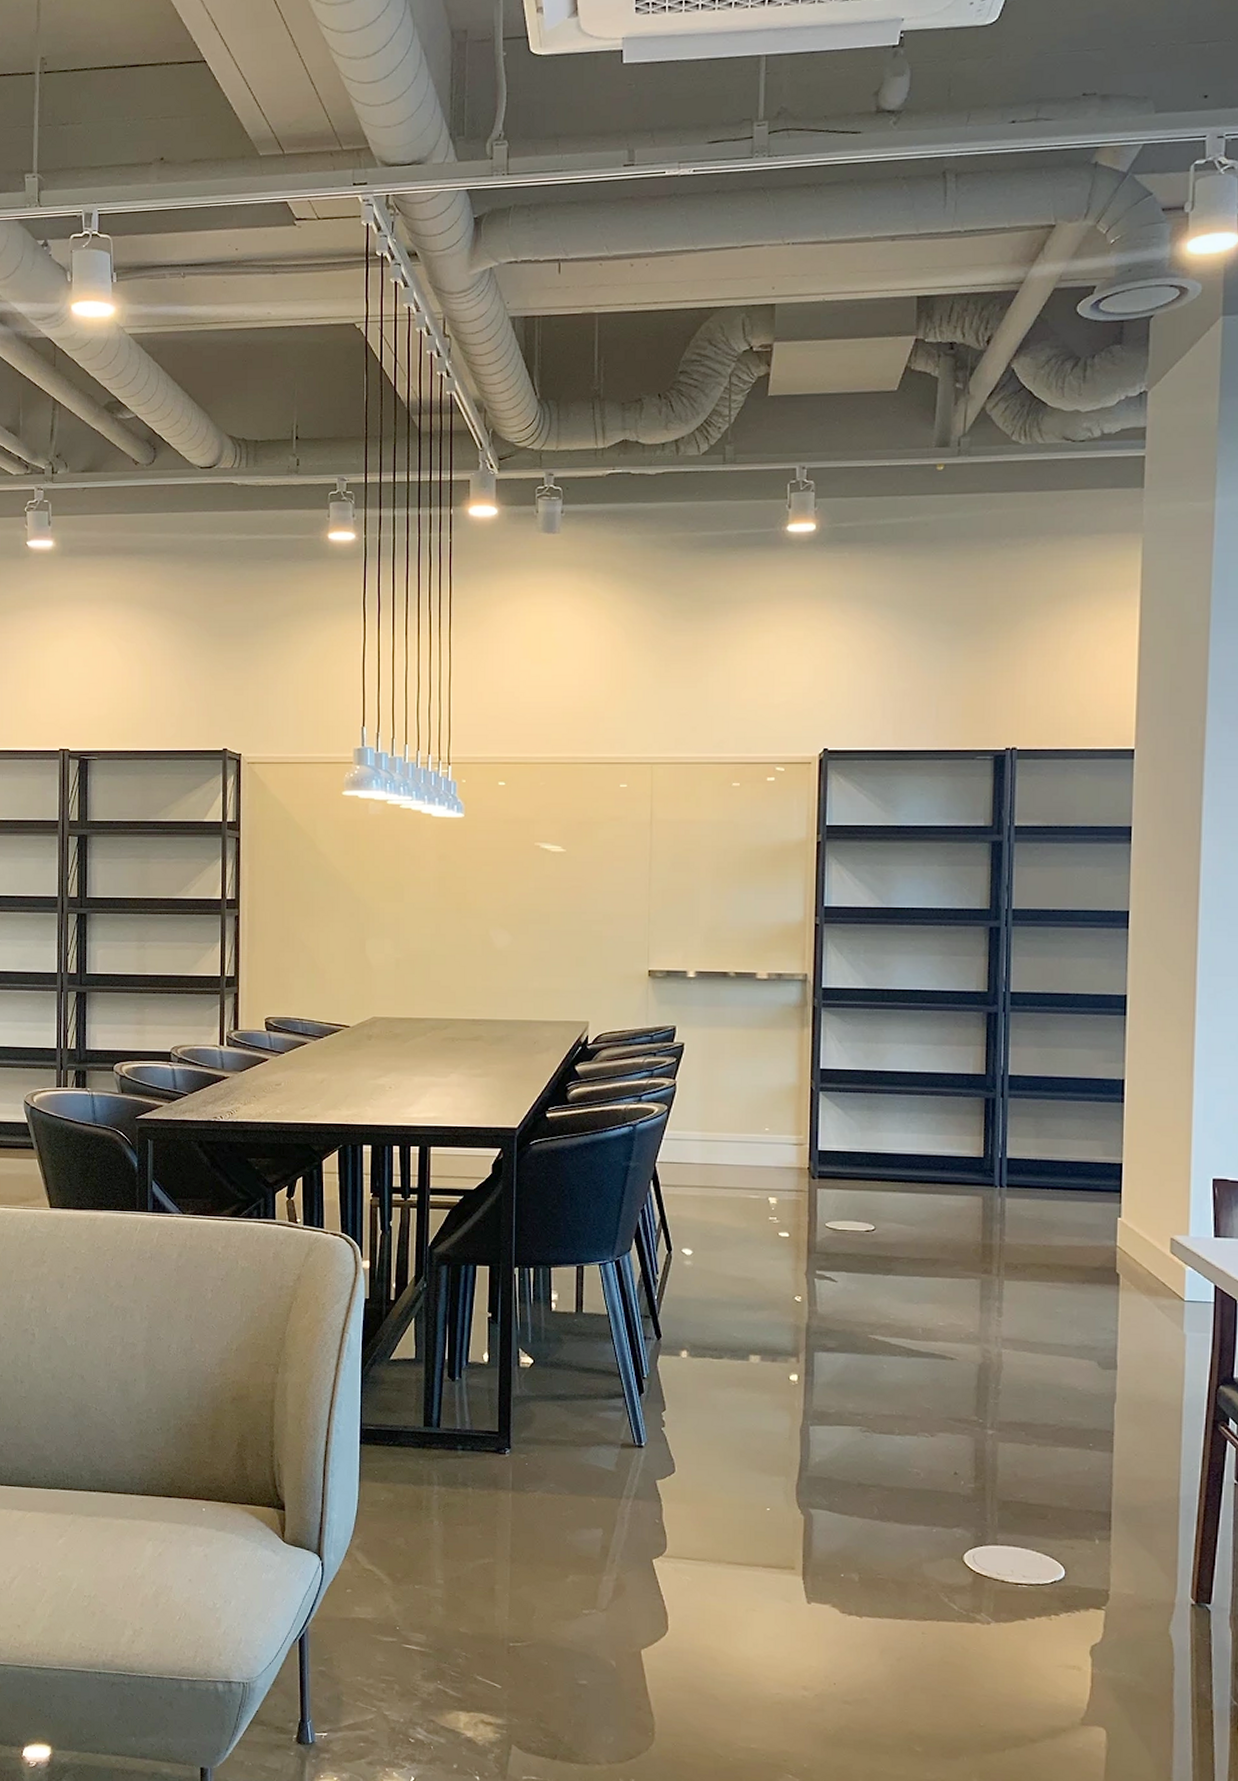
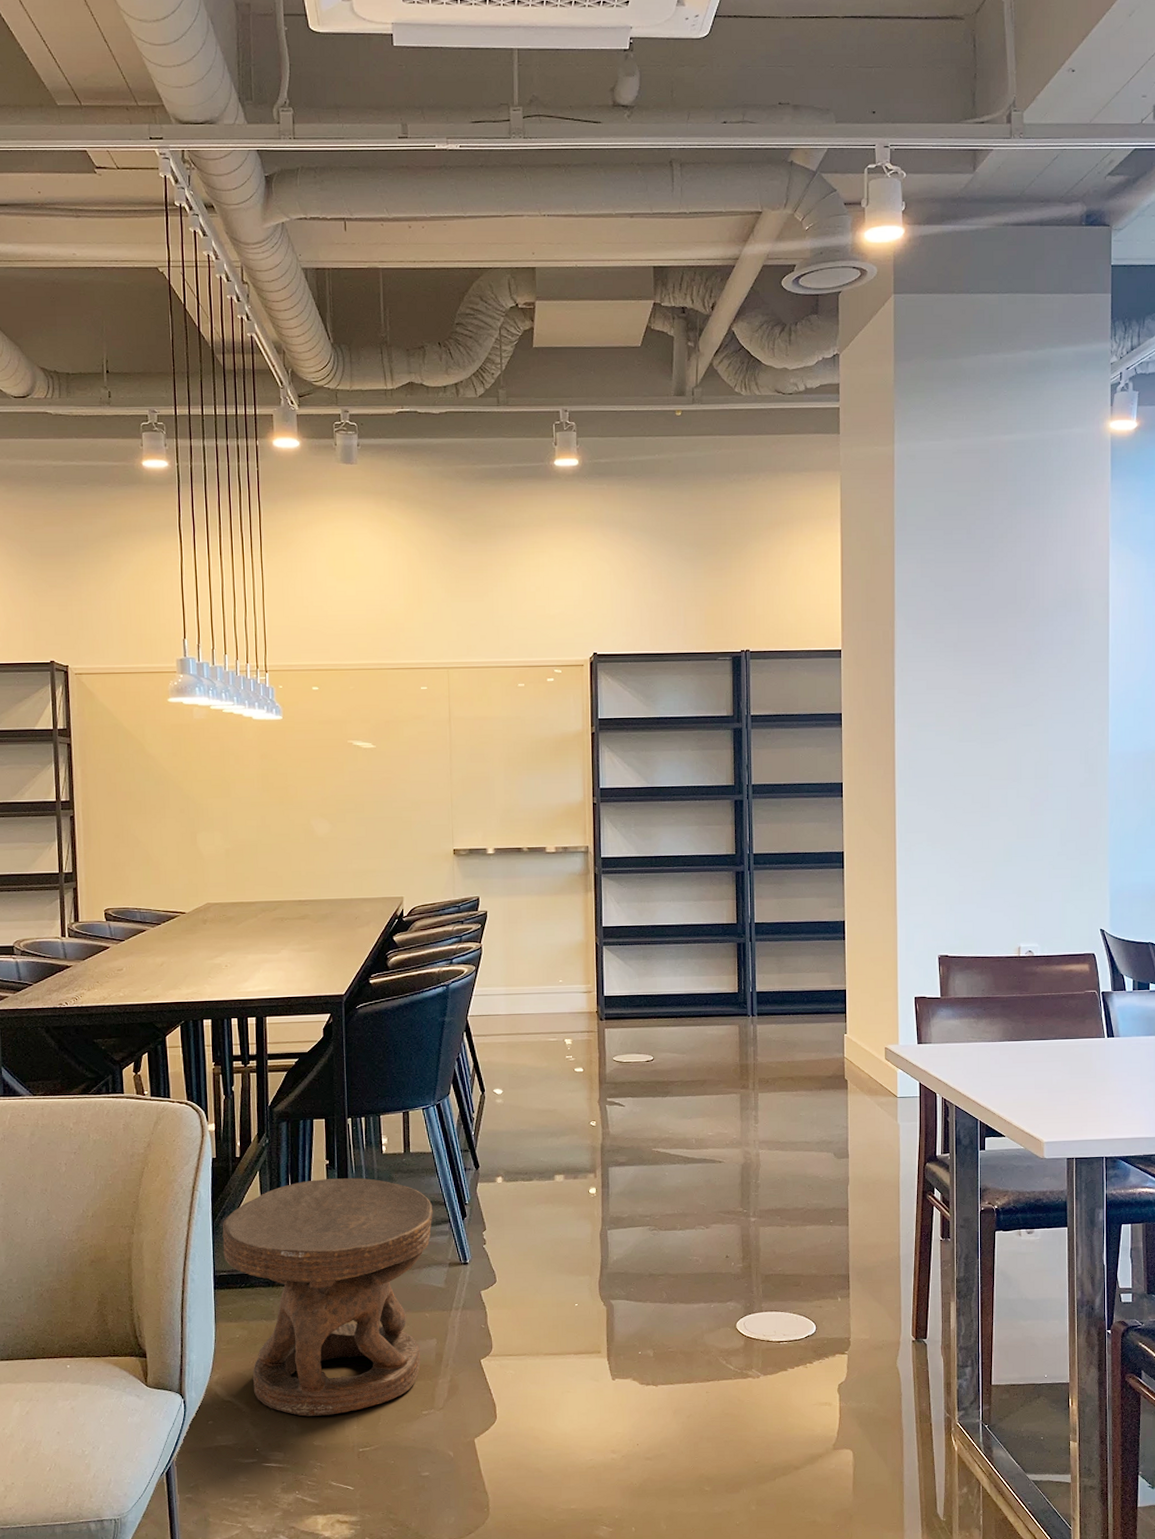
carved stool: none [371,1333,606,1601] -> present [222,1178,433,1417]

